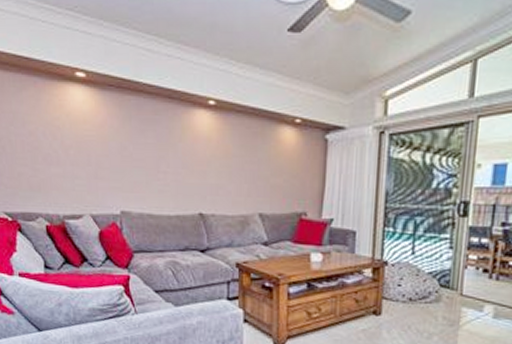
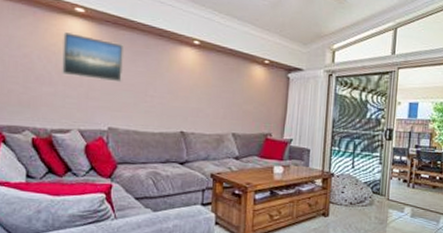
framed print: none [65,101,132,158] -> present [62,31,124,83]

